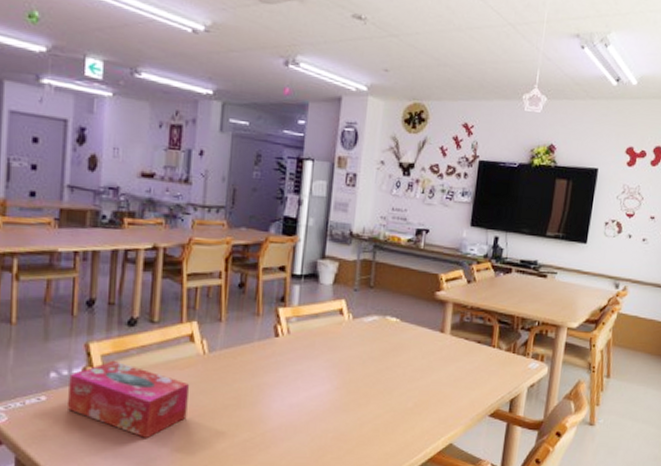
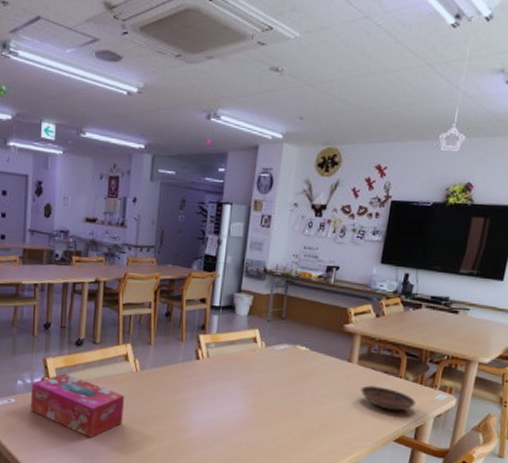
bowl: none [454,357,509,383] -> present [360,385,416,411]

